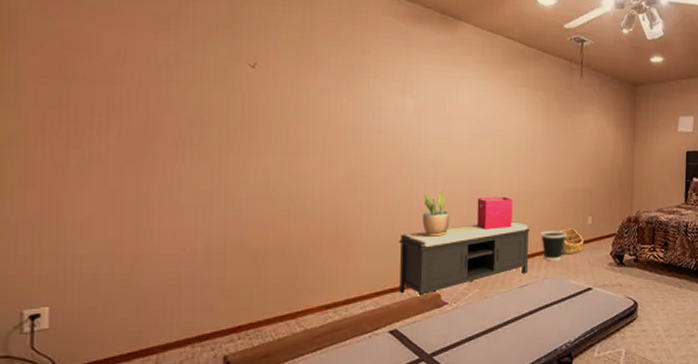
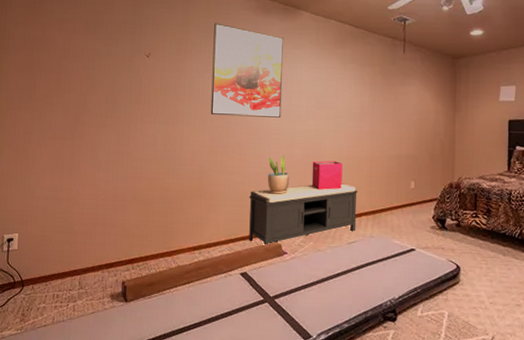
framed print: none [345,29,441,147] -> present [210,23,284,118]
wastebasket: present [541,231,566,260] -> none [367,193,391,221]
basket: present [560,228,584,255] -> none [385,191,408,216]

